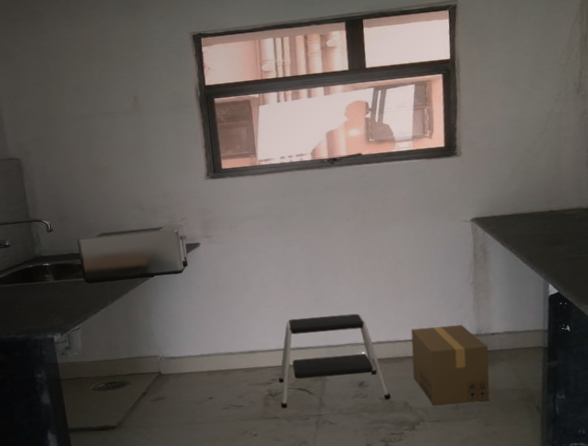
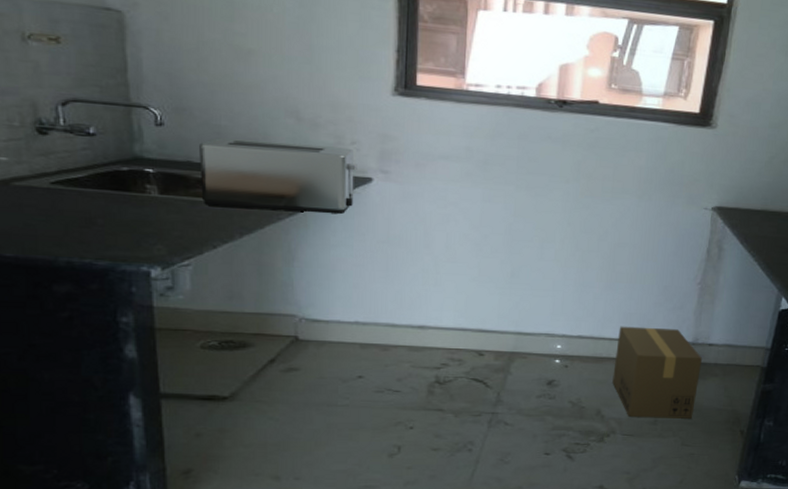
step stool: present [278,313,391,409] -> none [448,293,583,404]

